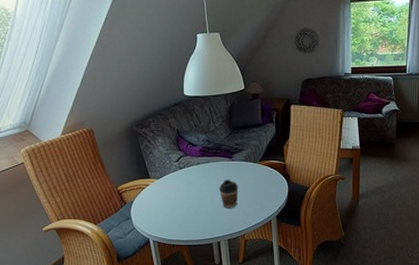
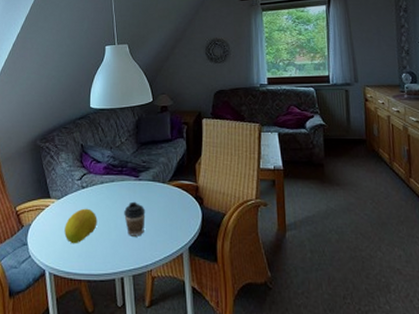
fruit: none [165,186,195,217] -> present [64,208,98,244]

